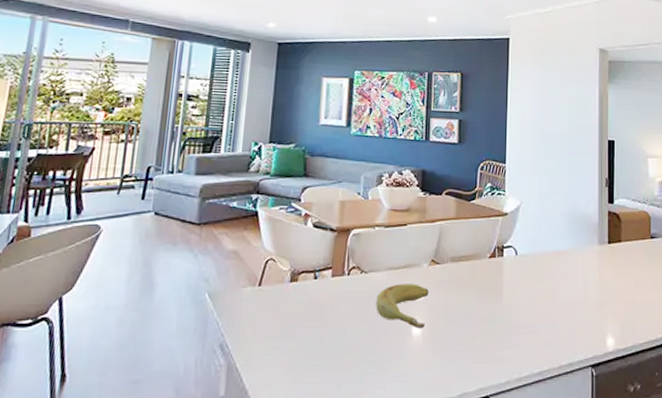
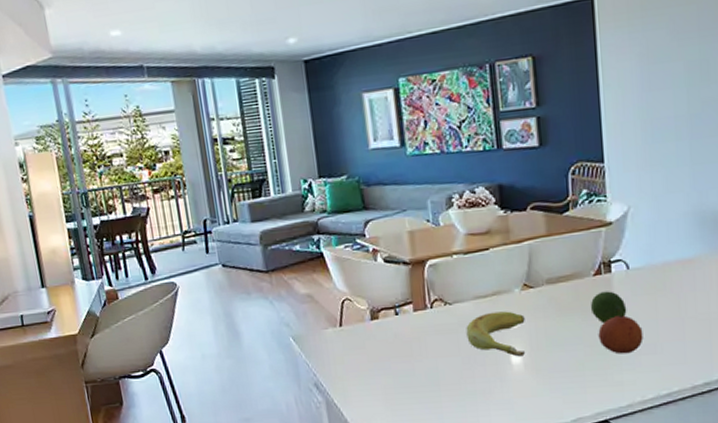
fruit: none [483,273,513,302] -> present [590,291,627,323]
fruit: none [488,296,524,332] -> present [598,315,643,354]

